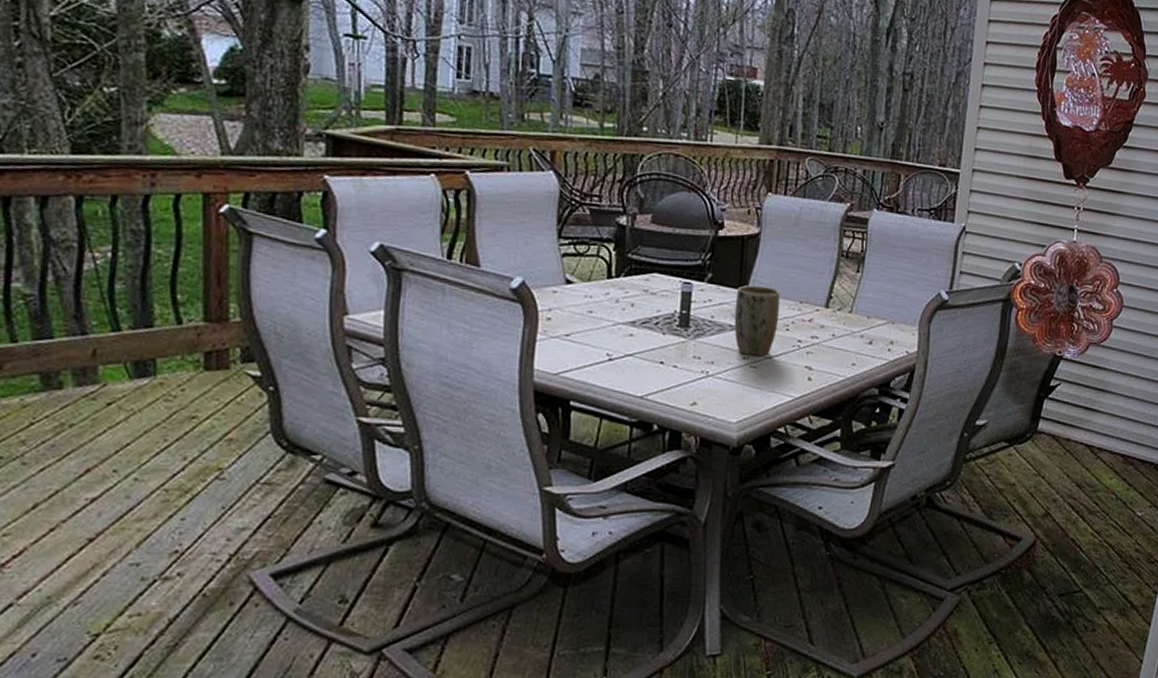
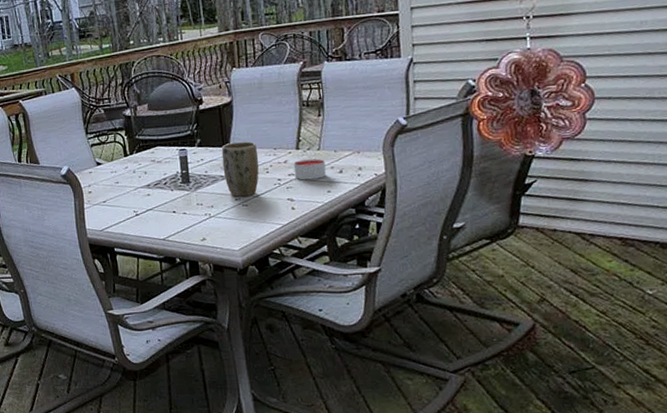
candle: none [817,321,855,347] -> present [293,158,326,180]

